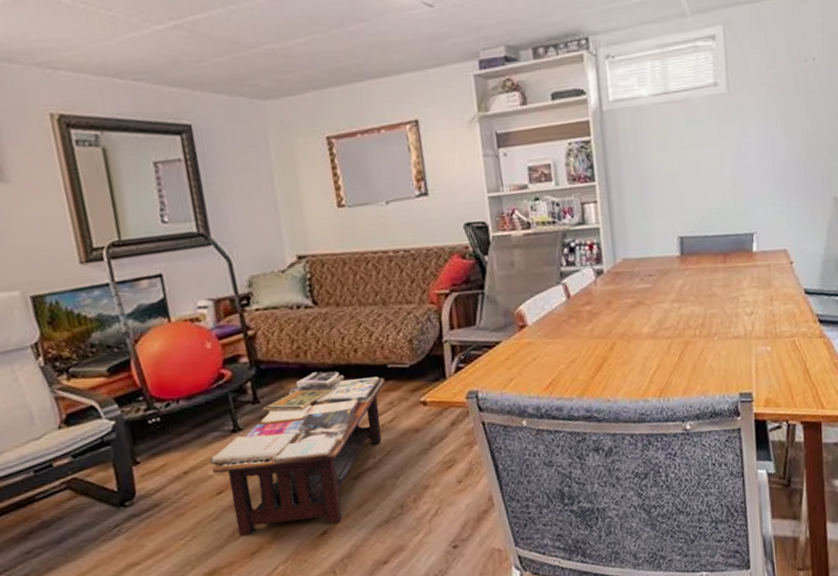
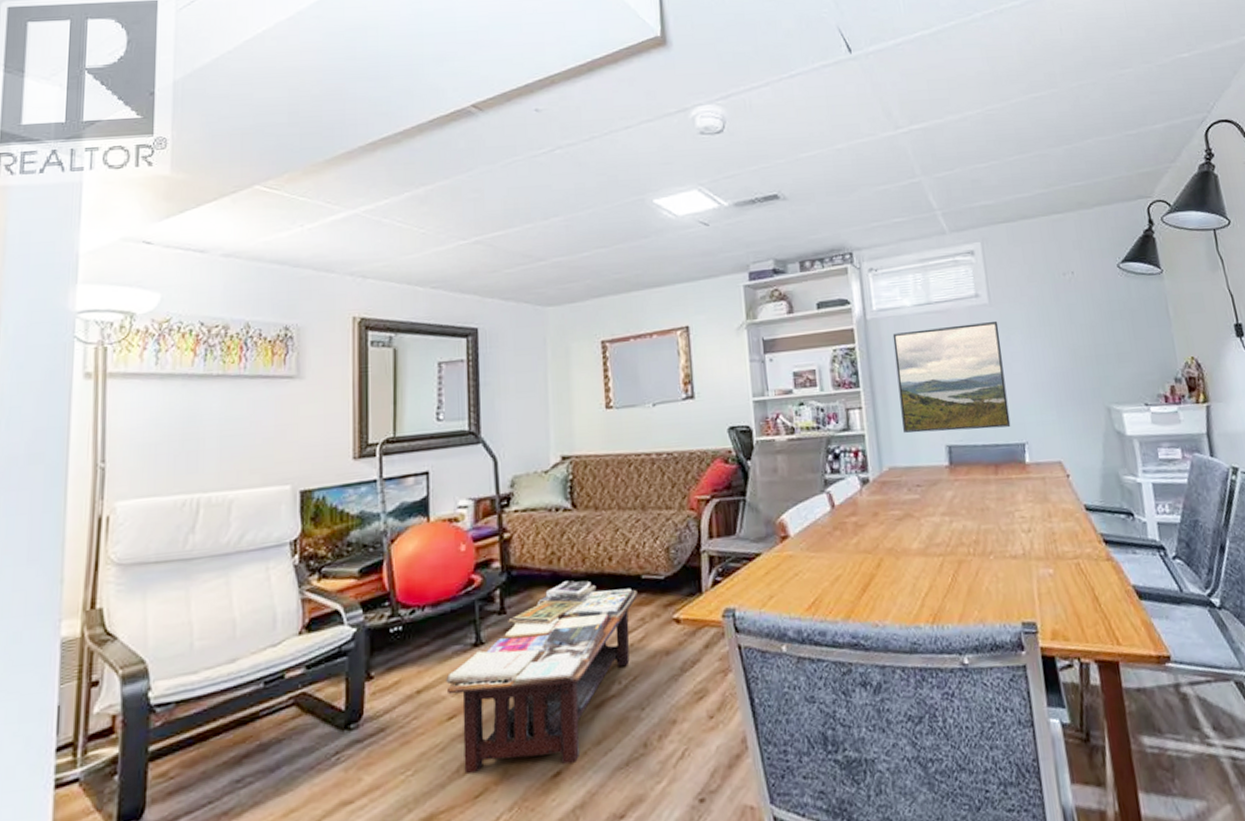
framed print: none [629,110,741,226] -> present [892,320,1011,433]

